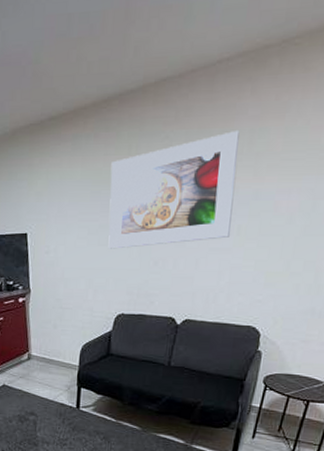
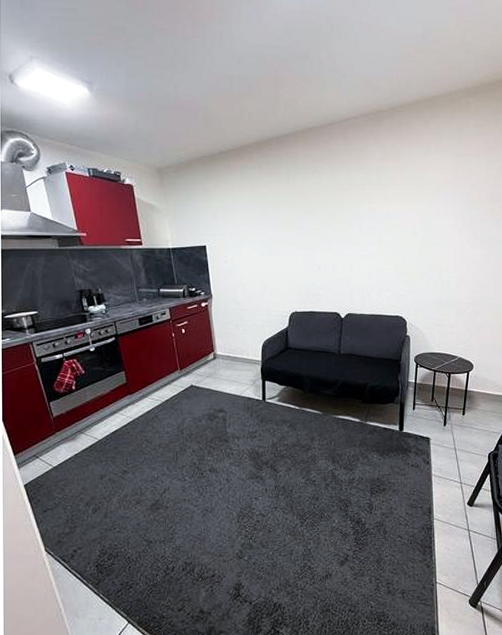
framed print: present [108,131,240,249] -> none [274,168,374,258]

